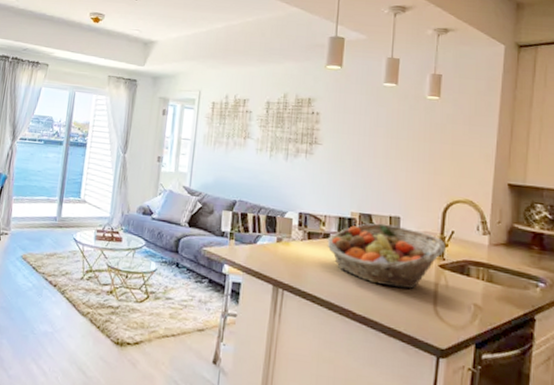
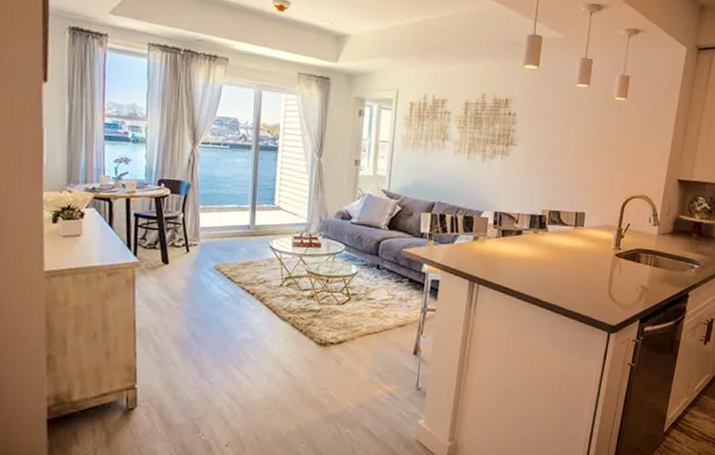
fruit basket: present [327,223,446,290] -> none [519,219,622,277]

